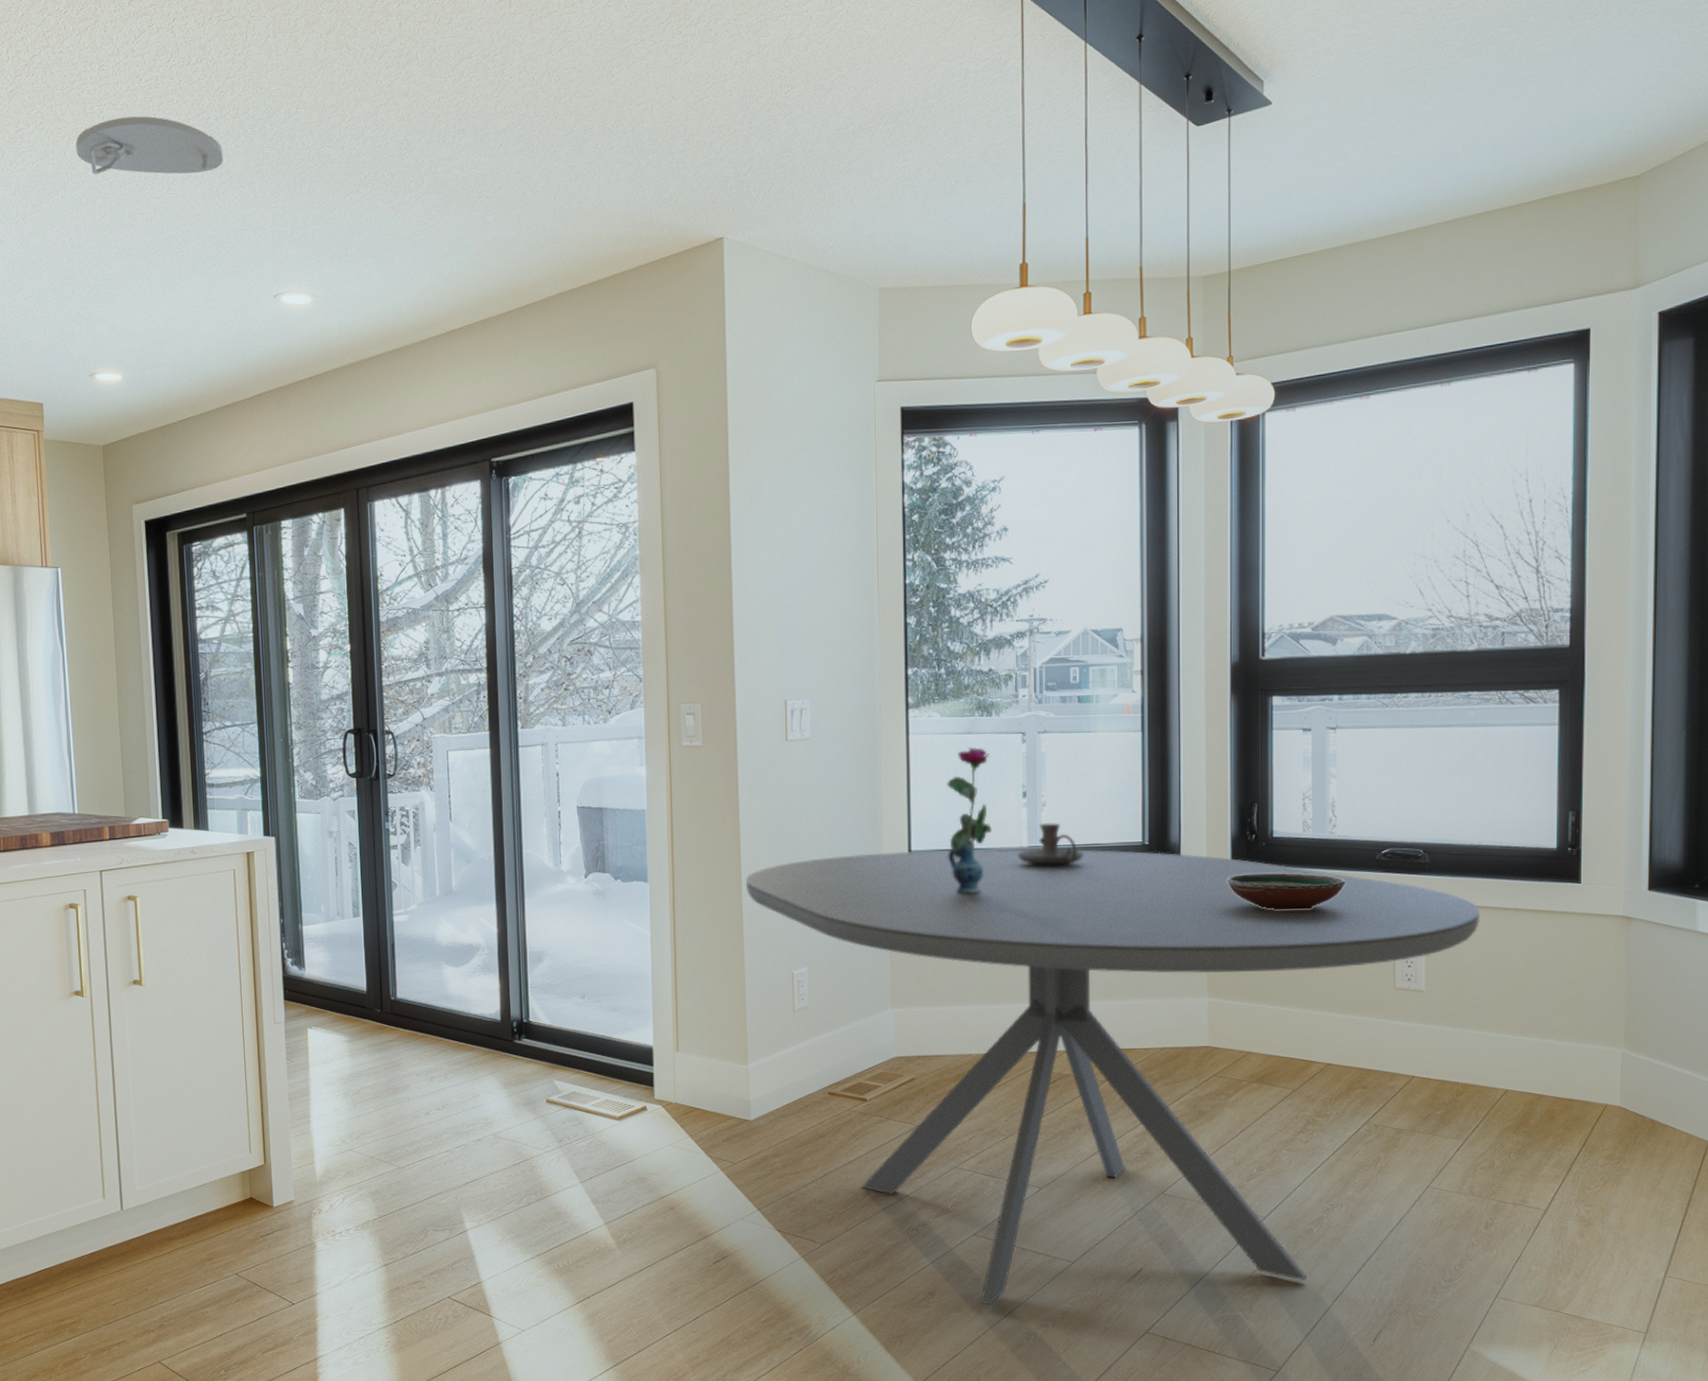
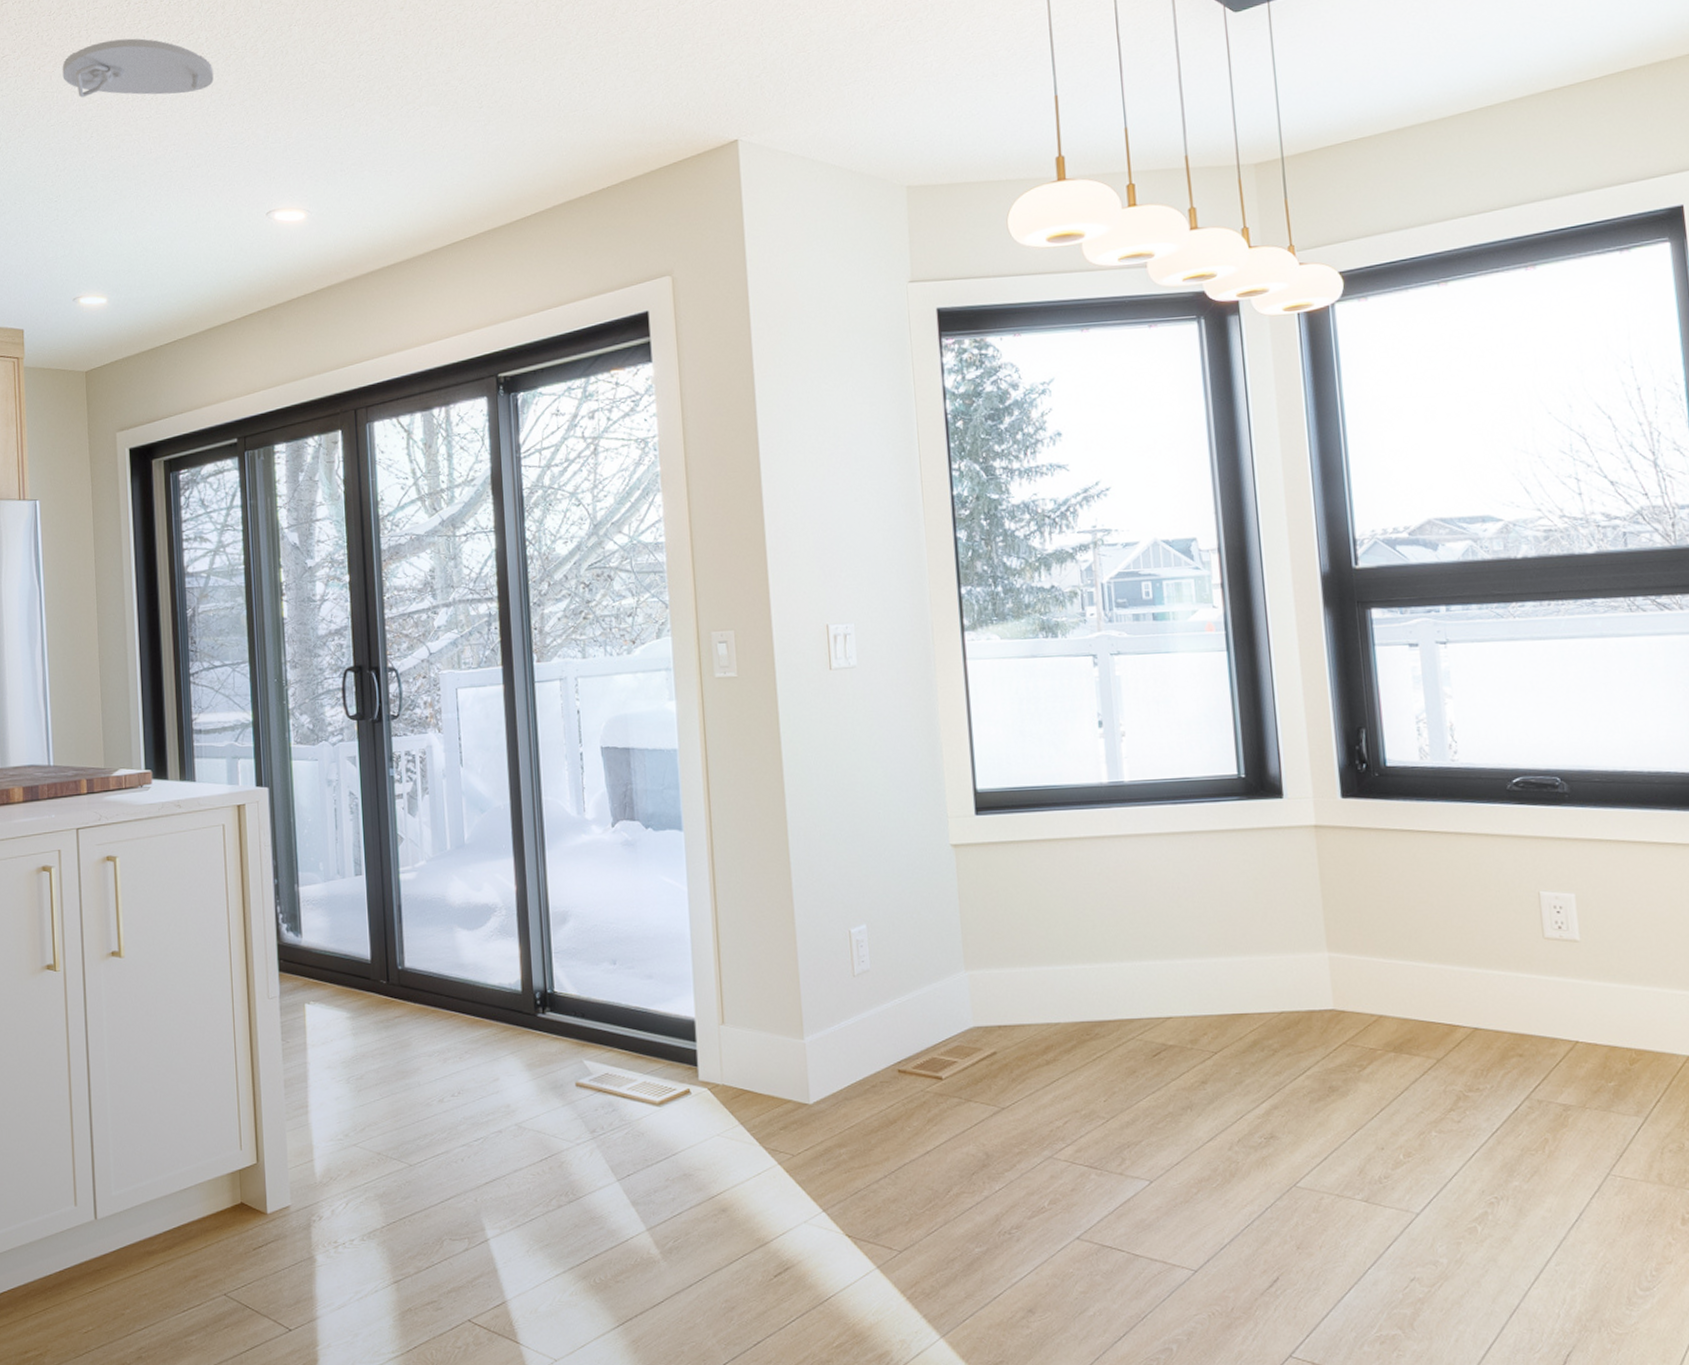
dining table: present [745,848,1481,1305] -> none [791,784,1635,1325]
vase: present [947,747,992,894] -> none [1012,672,1066,837]
candle holder: present [1017,823,1083,866] -> none [1097,755,1172,804]
decorative bowl: present [1226,873,1347,910] -> none [1337,807,1476,850]

